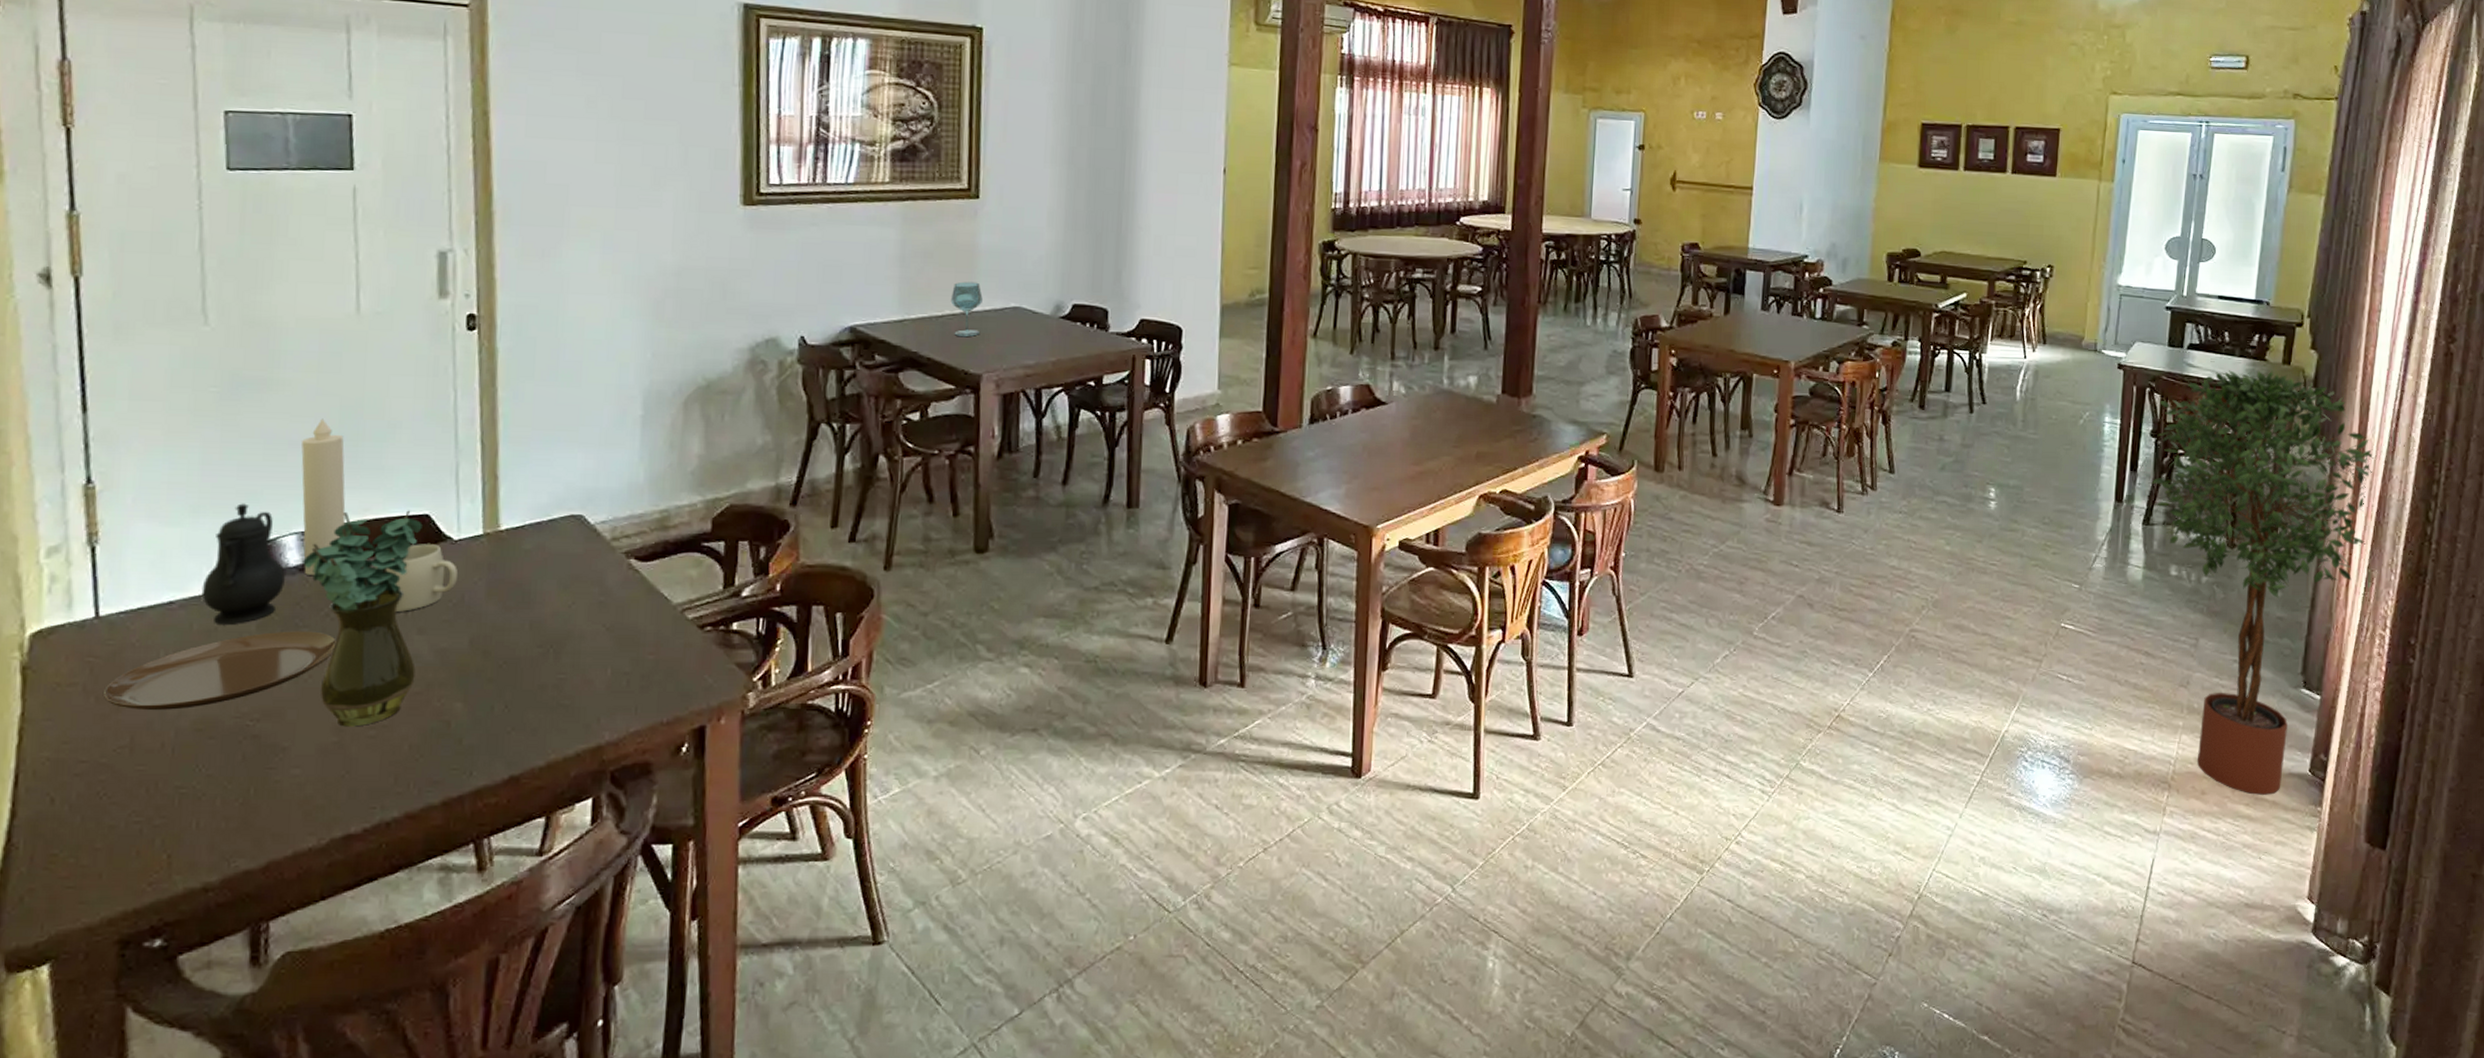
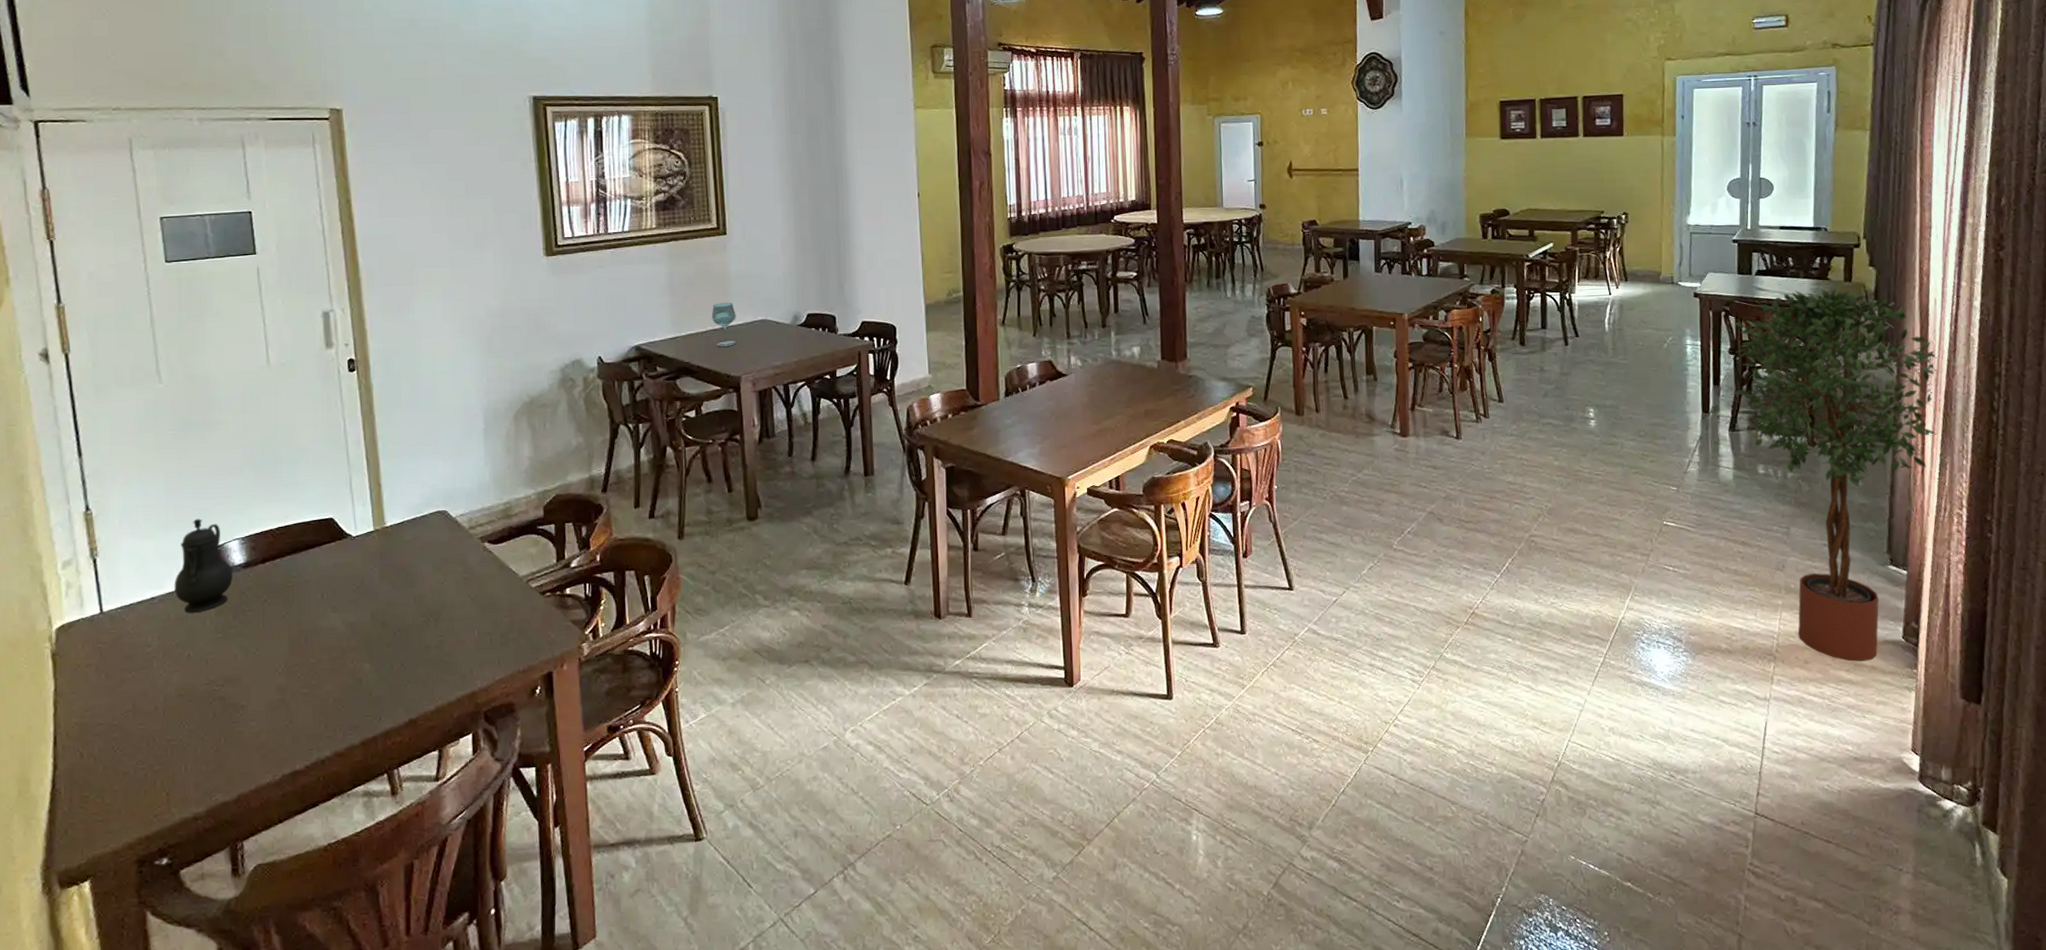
plate: present [104,631,337,710] -> none [111,614,274,682]
candle: present [301,418,346,575] -> none [236,448,272,571]
vase: present [303,510,422,727] -> none [244,515,333,687]
mug: present [373,544,459,613] -> none [296,541,359,596]

